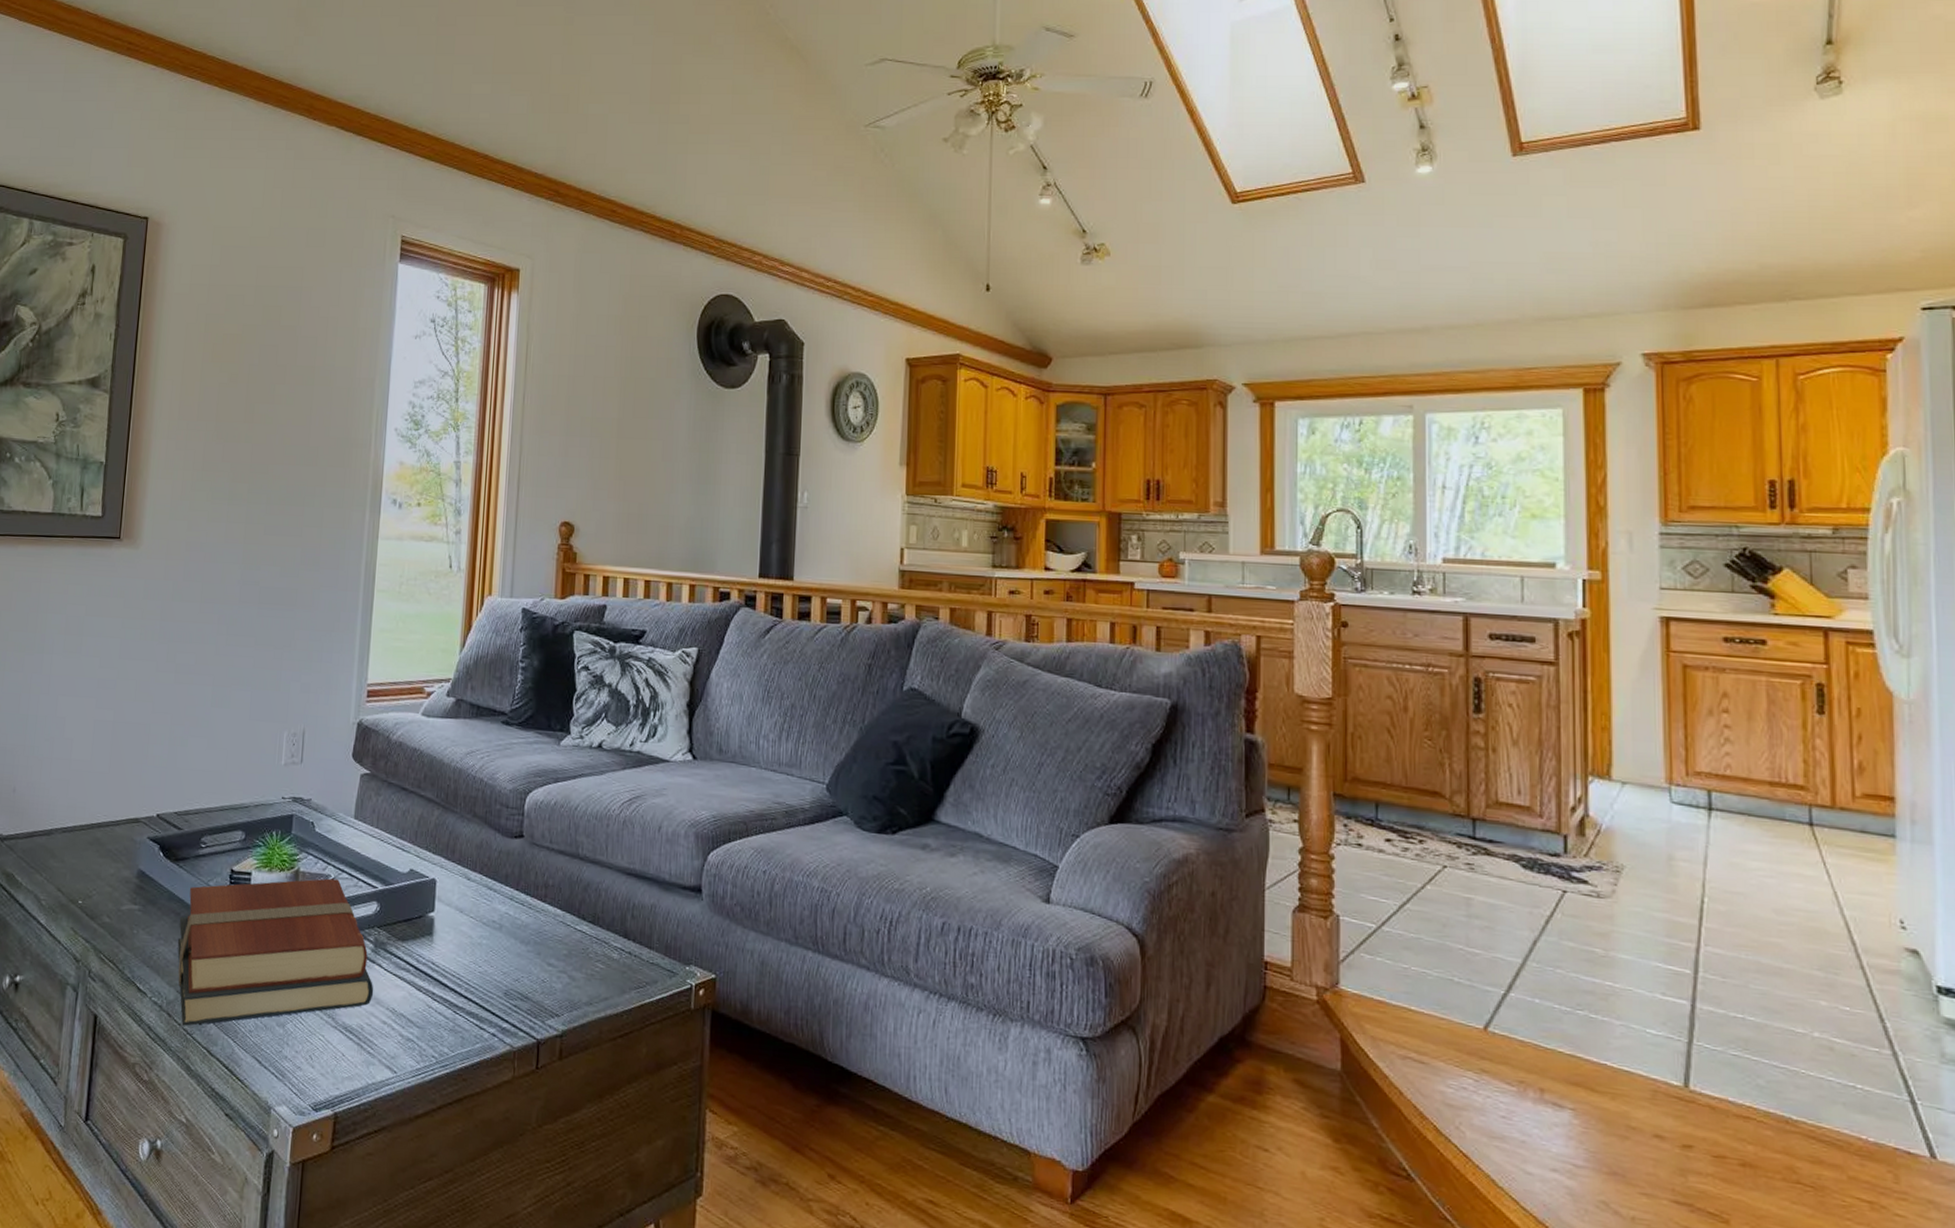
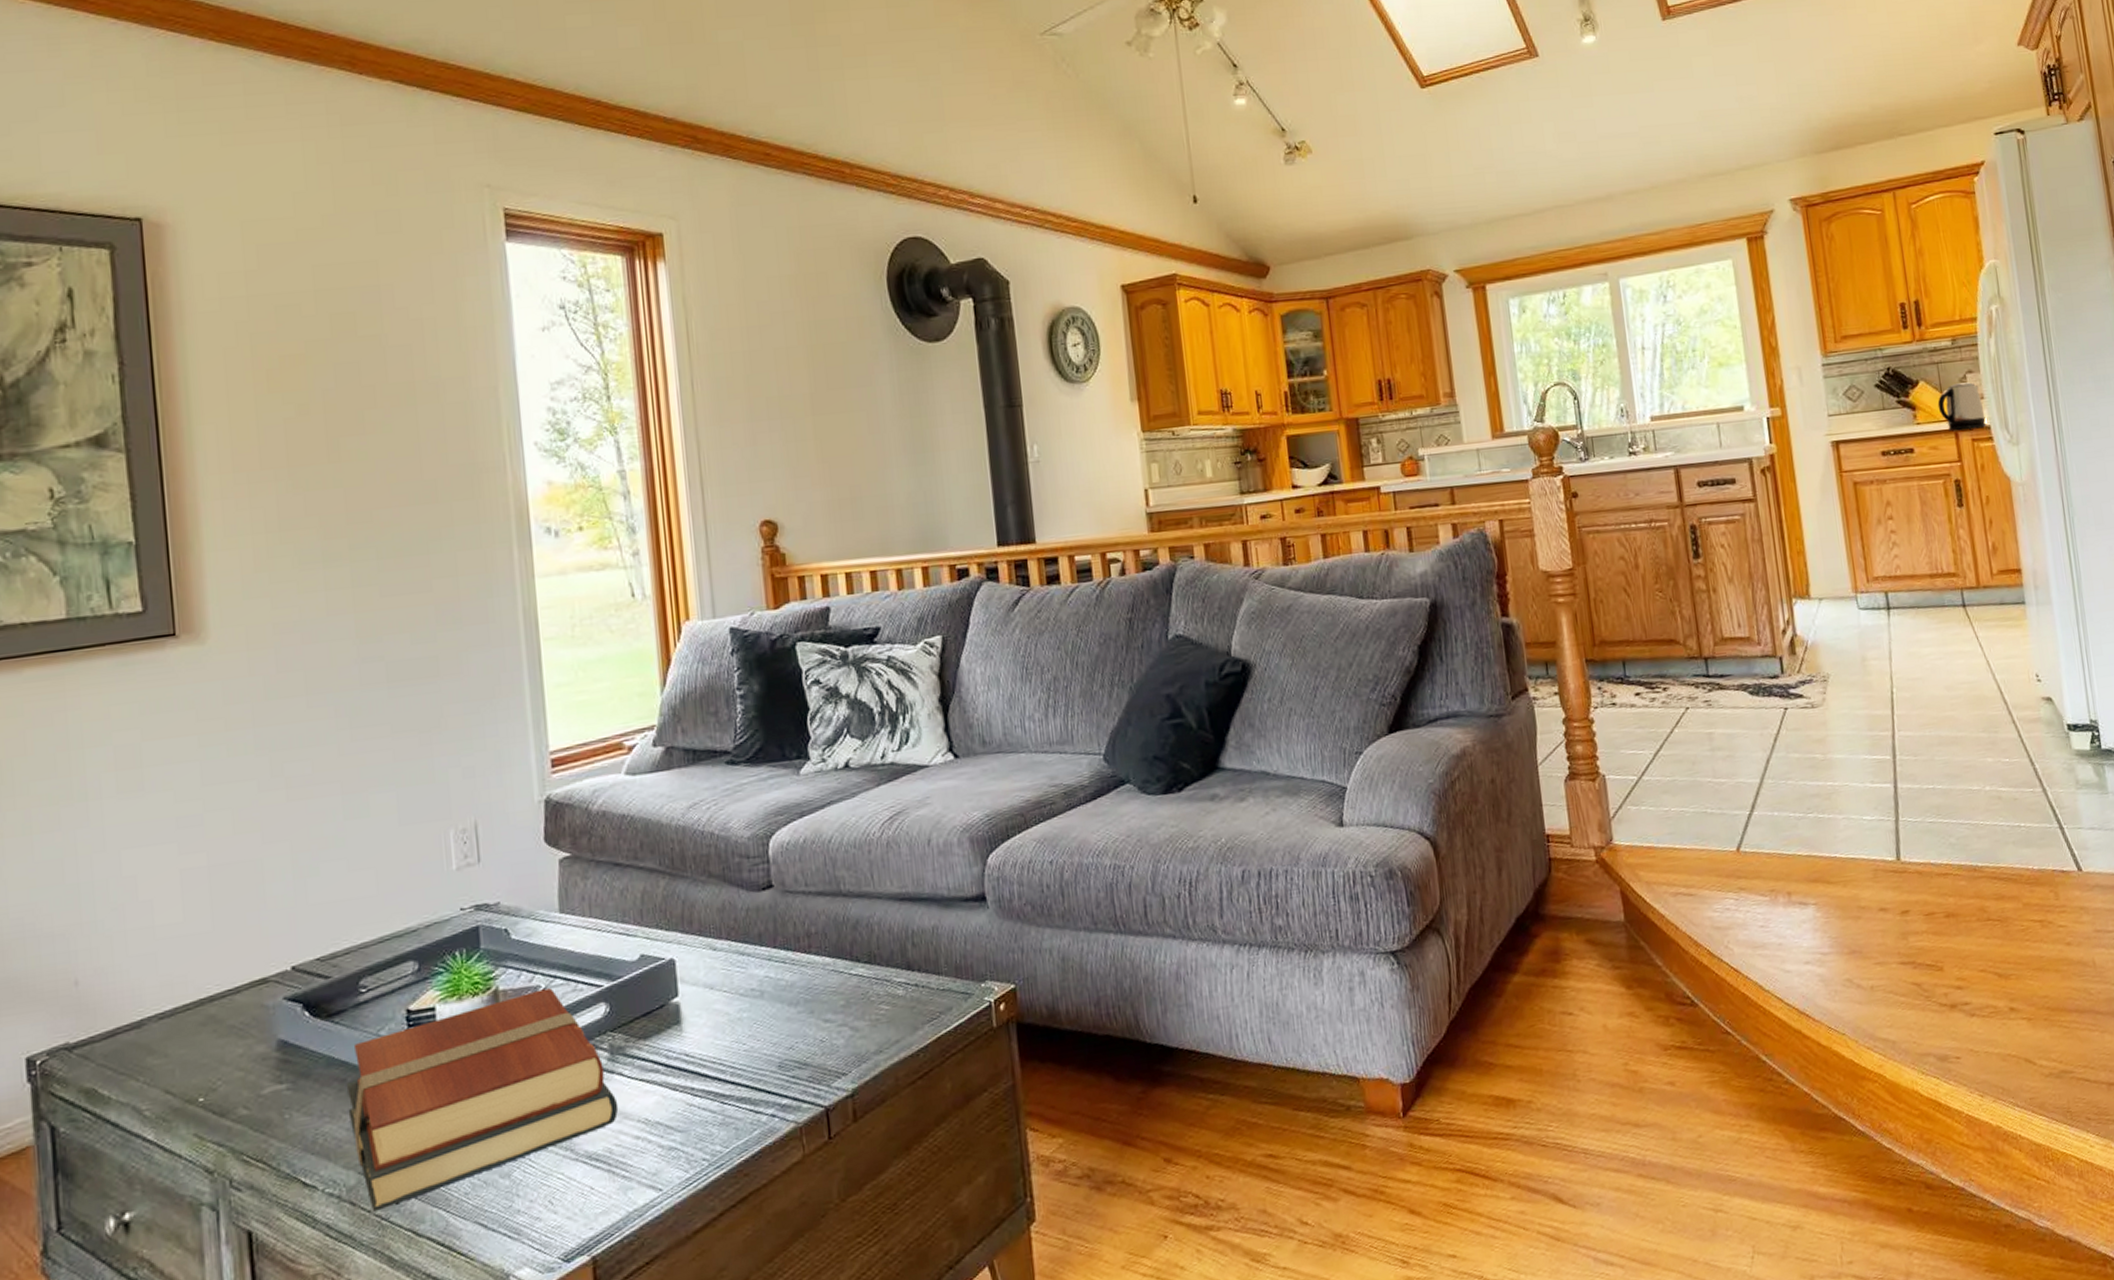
kettle: none [1805,577,1868,632] -> present [1937,382,1986,432]

